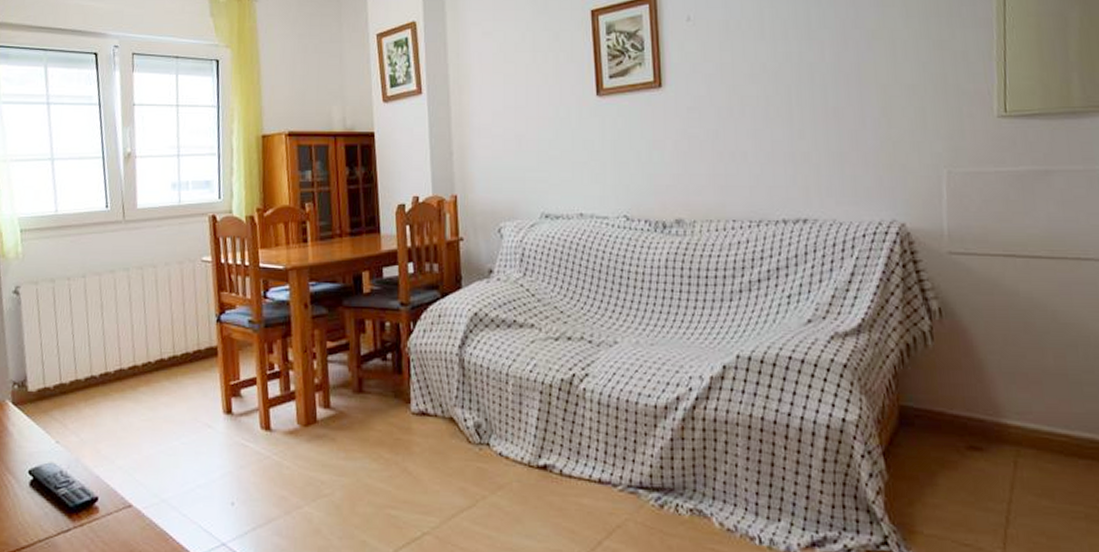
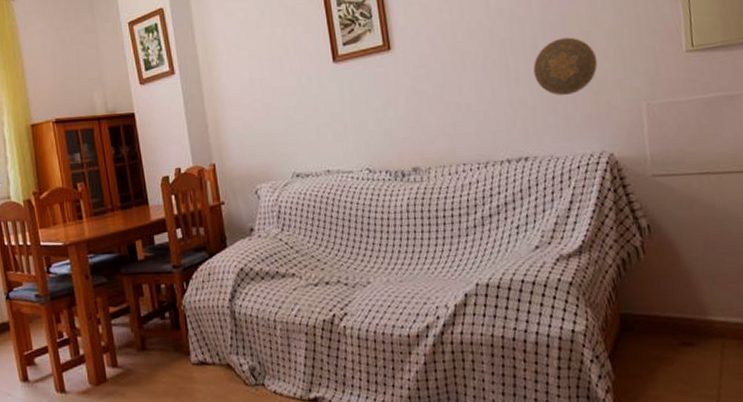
decorative plate: none [820,90,895,155] -> present [533,37,598,96]

